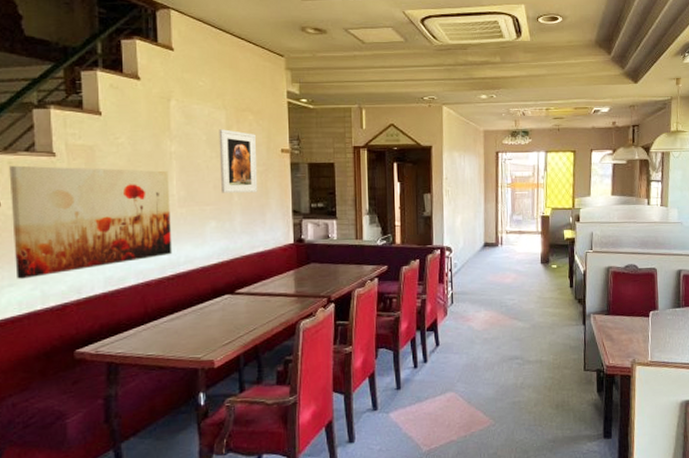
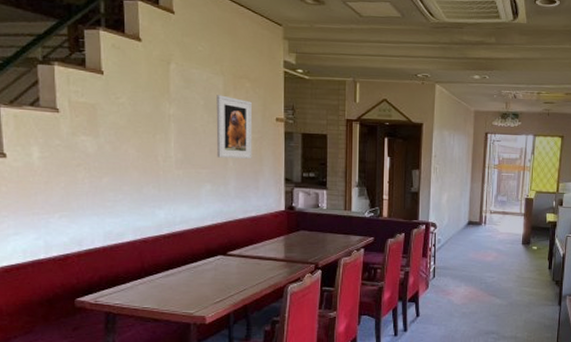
wall art: present [9,165,172,279] -> none [15,119,169,229]

